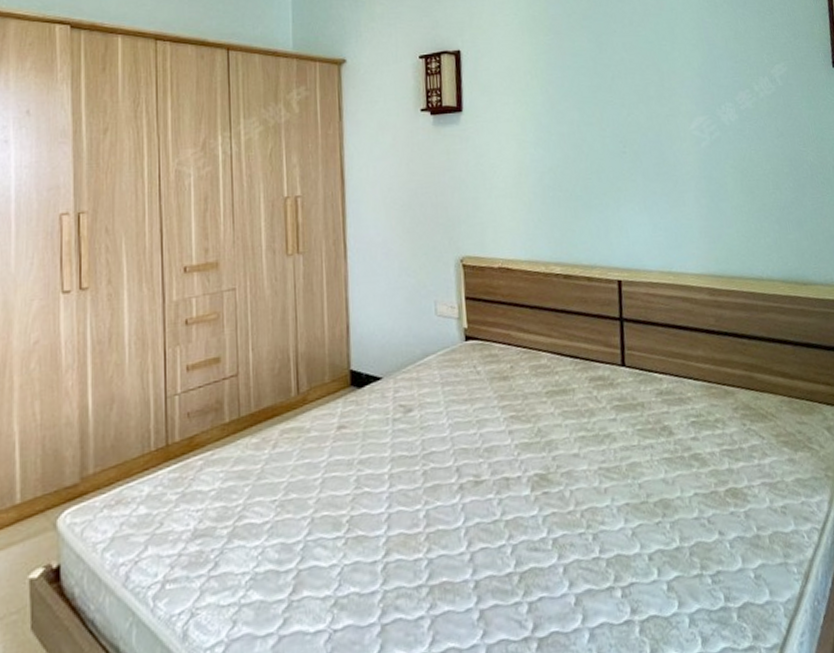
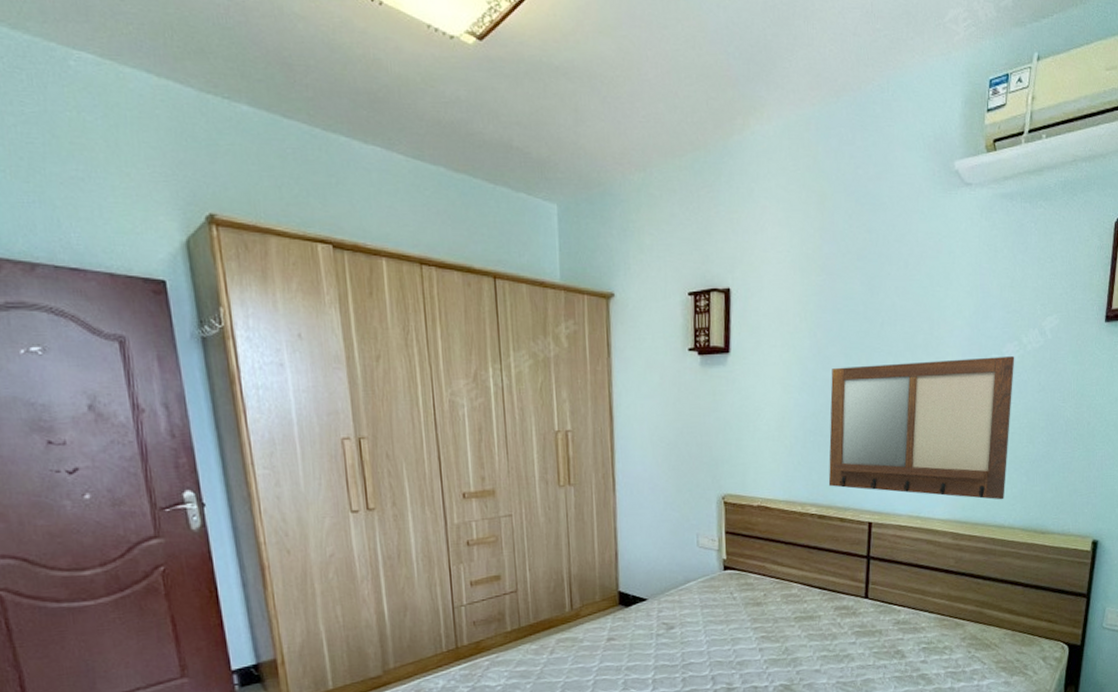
writing board: none [566,104,759,251] -> present [828,356,1015,500]

